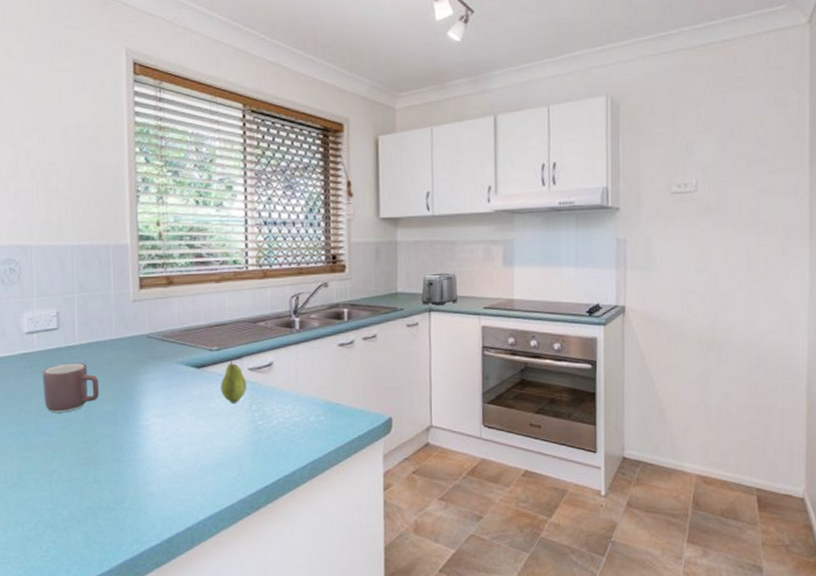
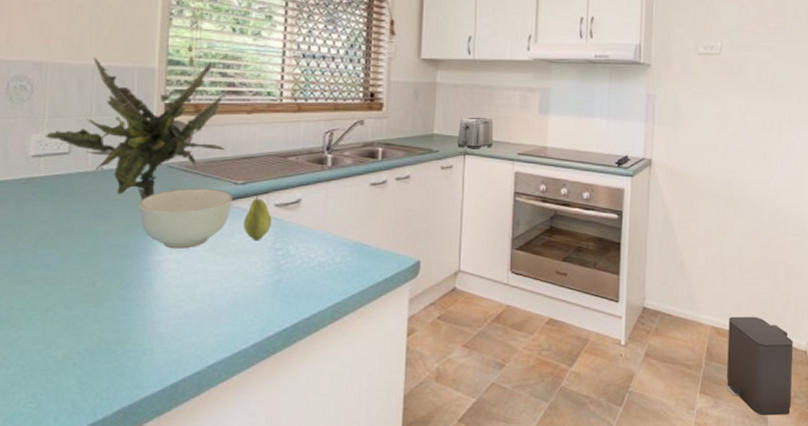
plant: none [35,235,198,369] -> present [44,57,226,200]
mug: present [42,362,99,413] -> none [46,191,109,245]
bowl: none [124,355,209,414] -> present [139,188,232,249]
pedal bin: none [716,463,789,565] -> present [727,316,794,416]

